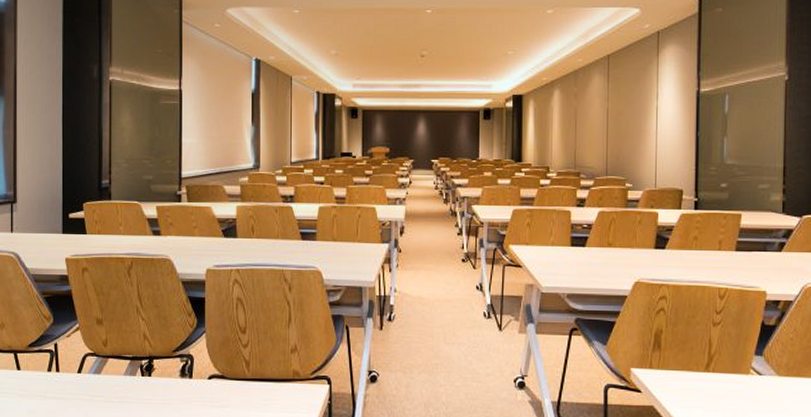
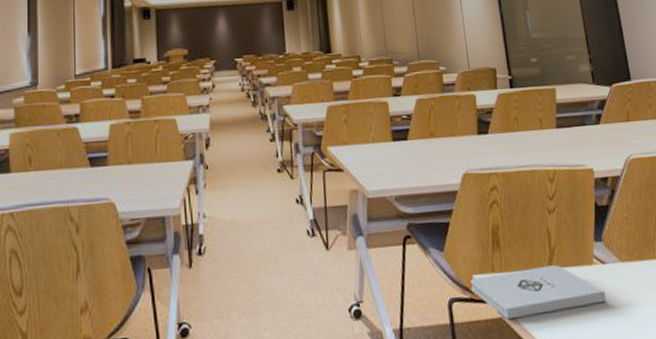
notepad: none [627,369,756,409] -> present [470,265,606,320]

